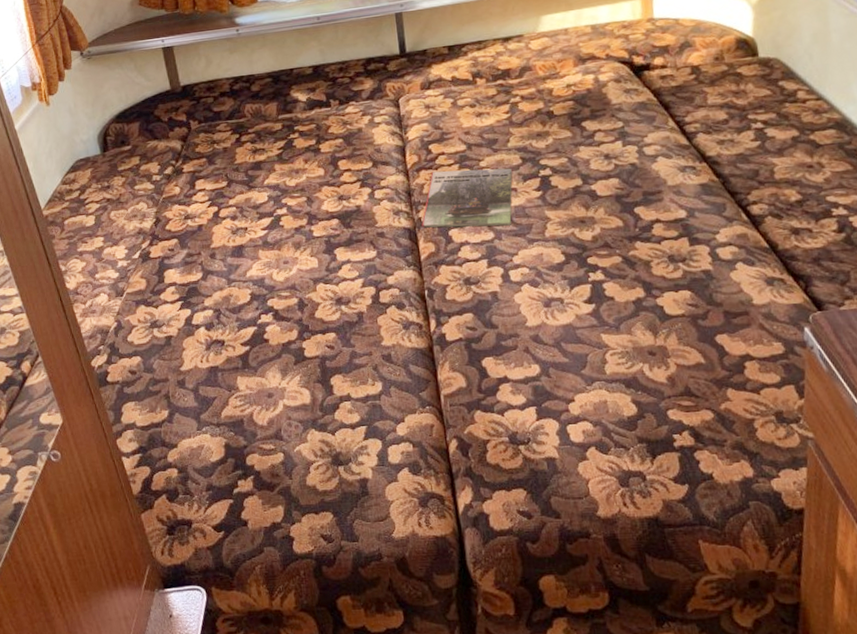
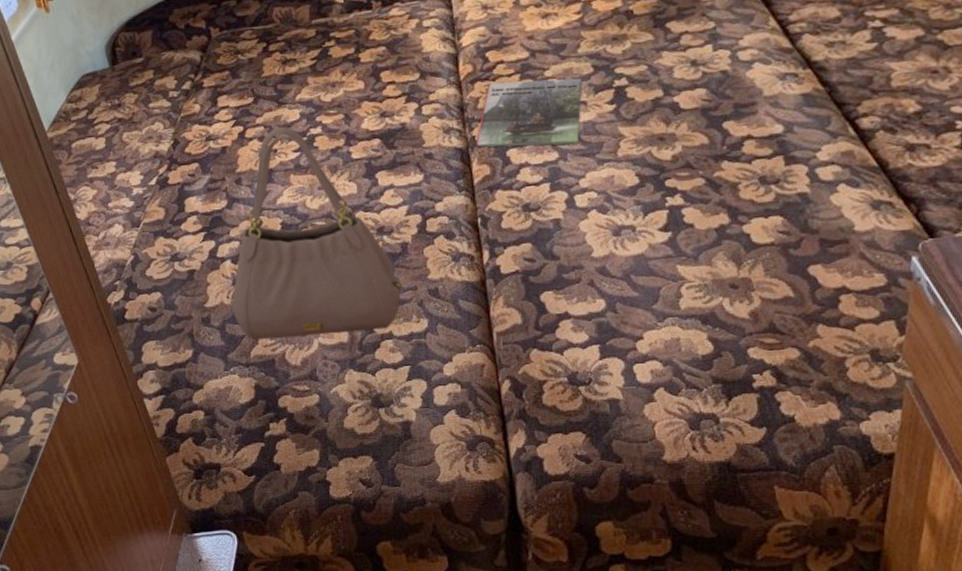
handbag: none [203,207,359,402] -> present [229,126,403,341]

